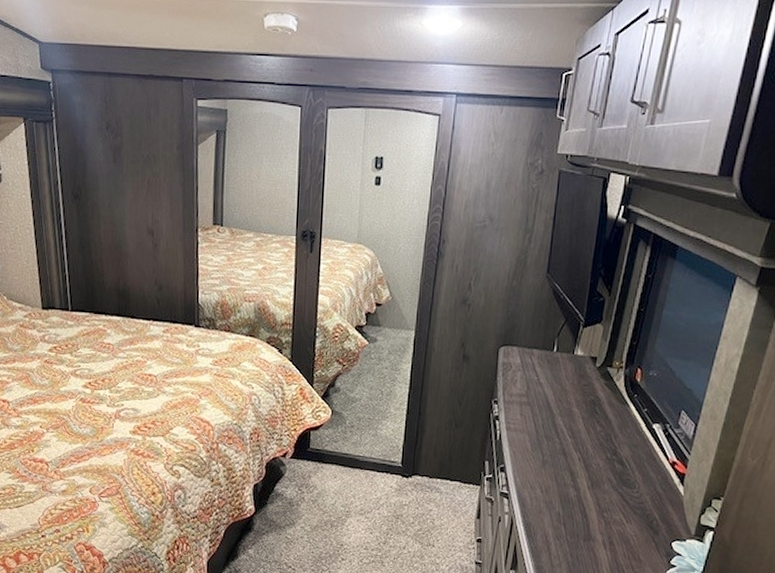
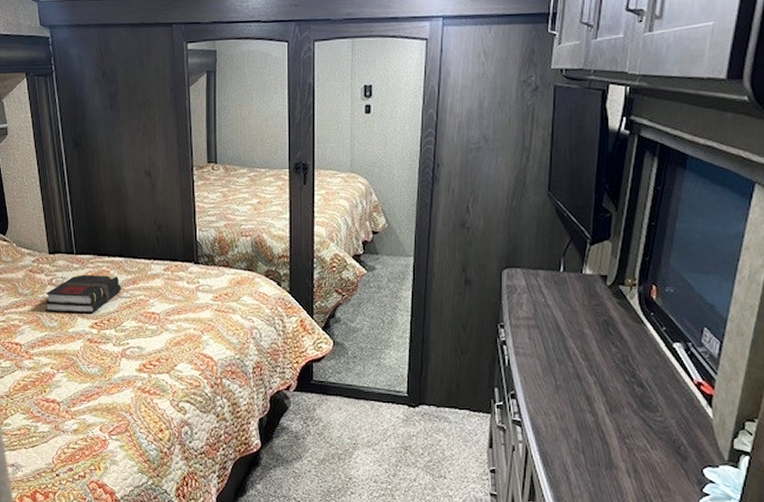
book: none [36,331,118,372] -> present [45,274,121,313]

